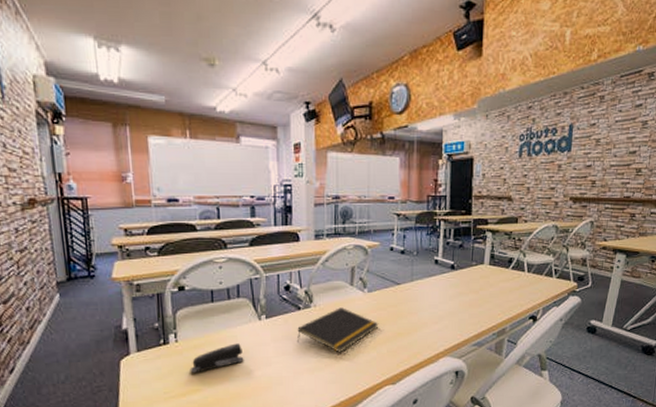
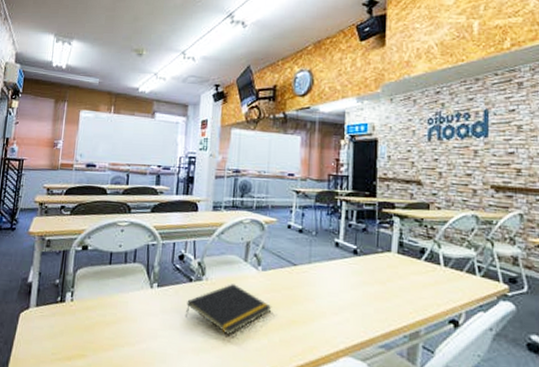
stapler: present [190,343,244,374] -> none [79,310,131,337]

